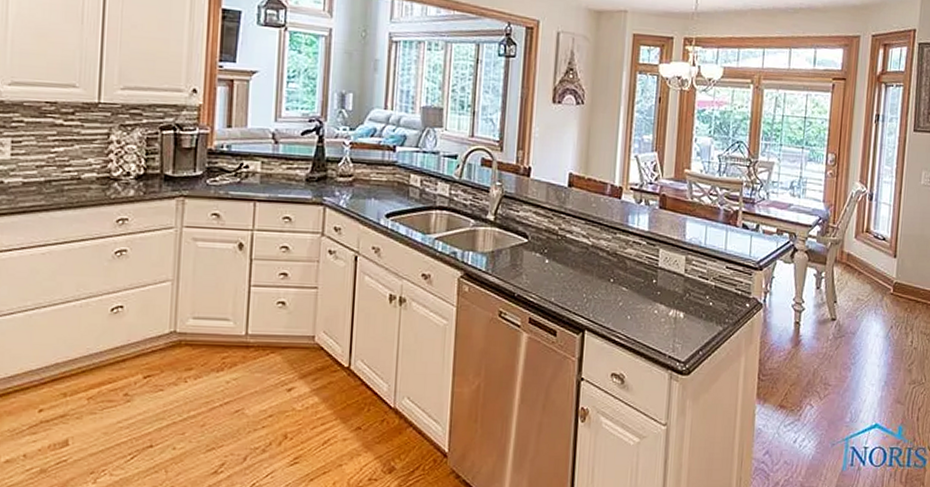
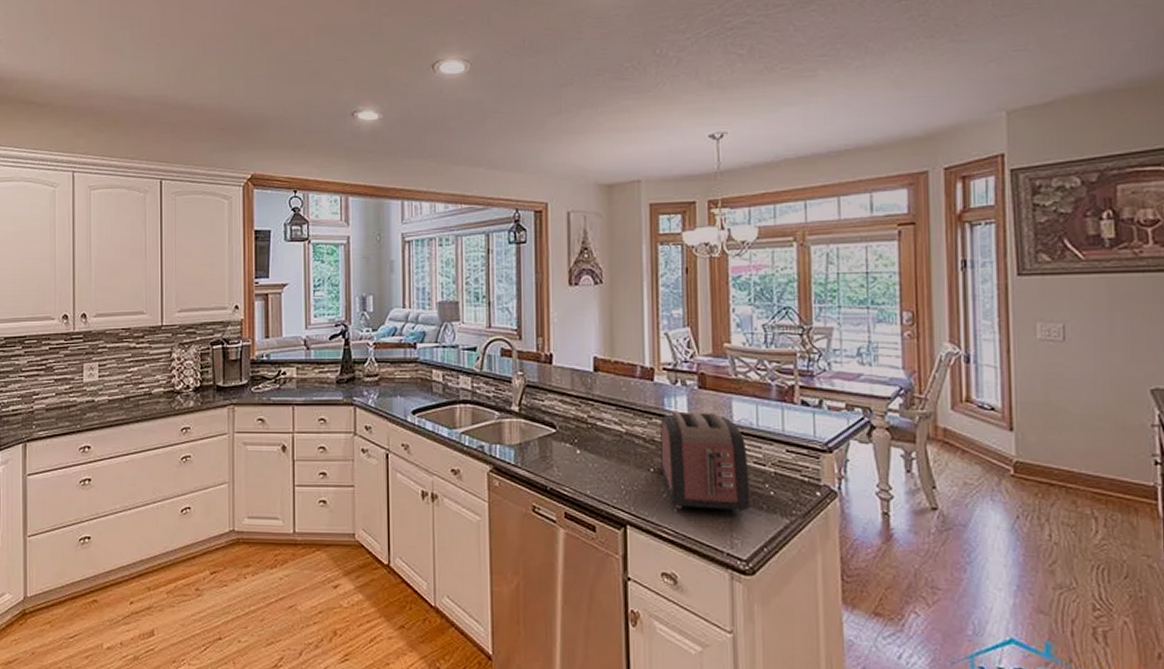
toaster: none [619,227,695,321] -> present [659,411,751,513]

